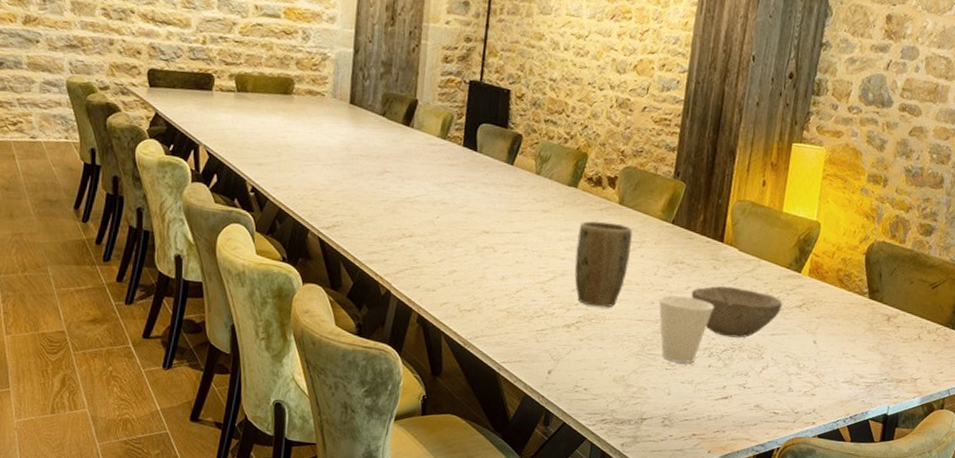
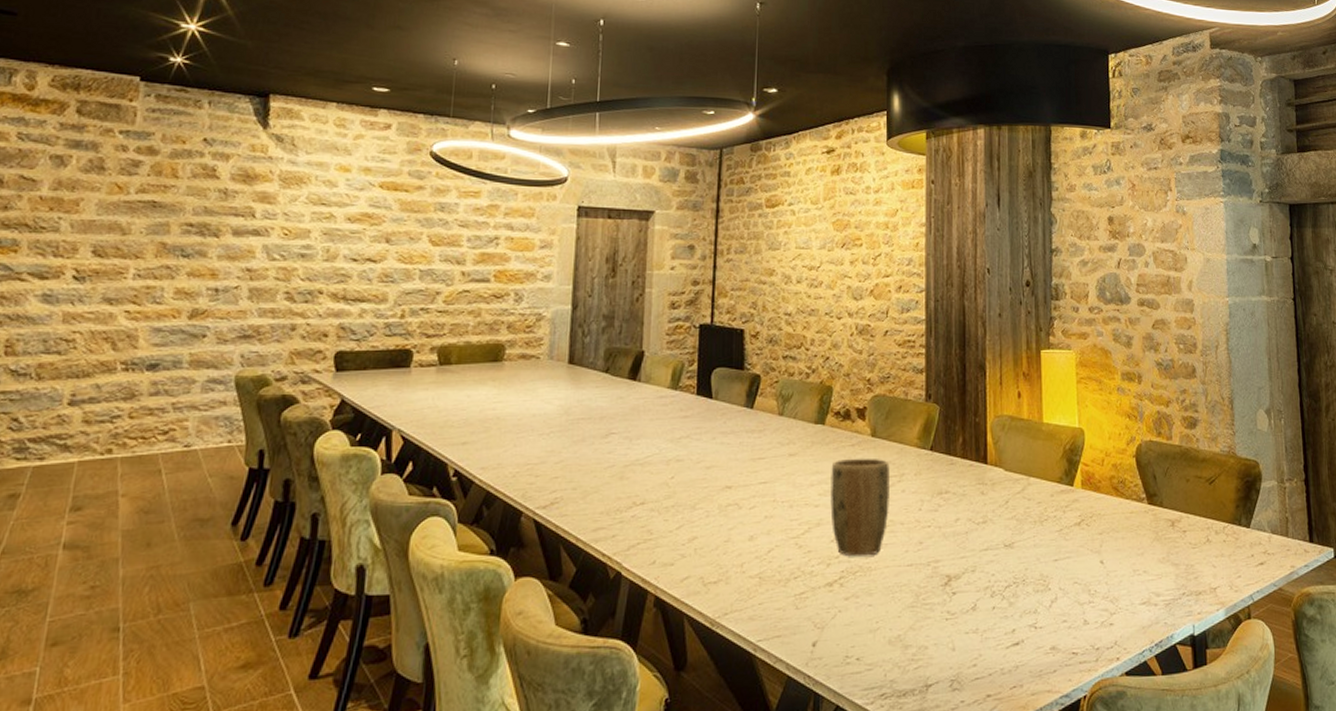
cup: present [658,295,714,363] -> none [927,530,989,609]
bowl: present [691,286,783,338] -> none [962,512,1060,570]

